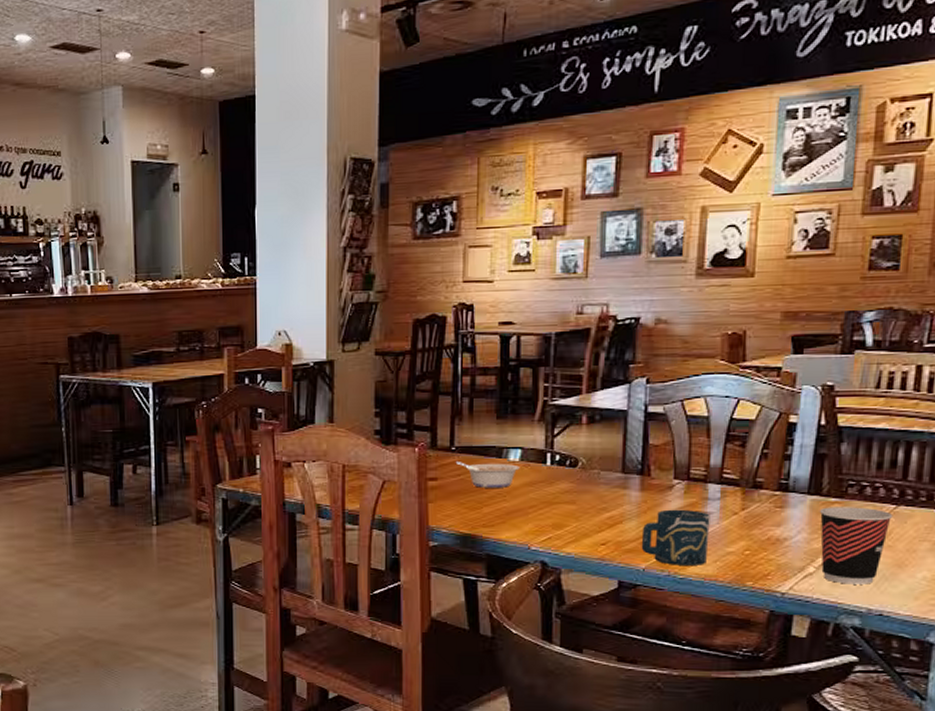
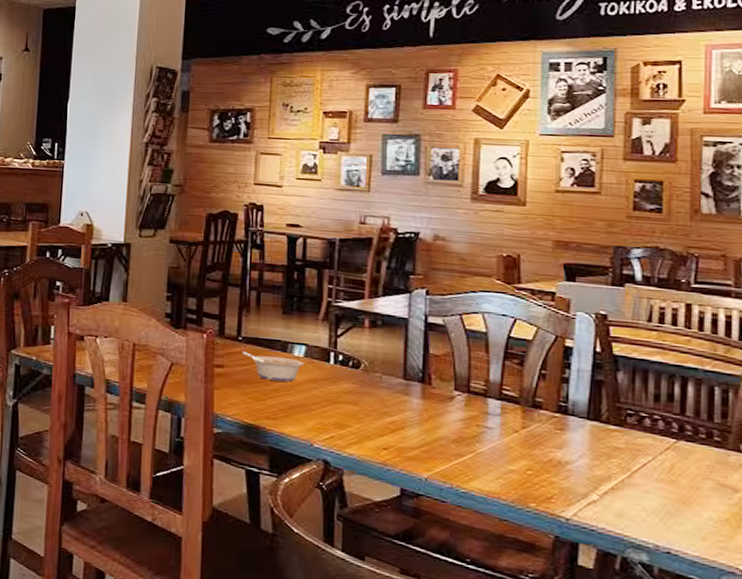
cup: present [641,509,710,565] -> none [423,420,491,481]
cup: present [819,507,893,584] -> none [599,434,674,519]

